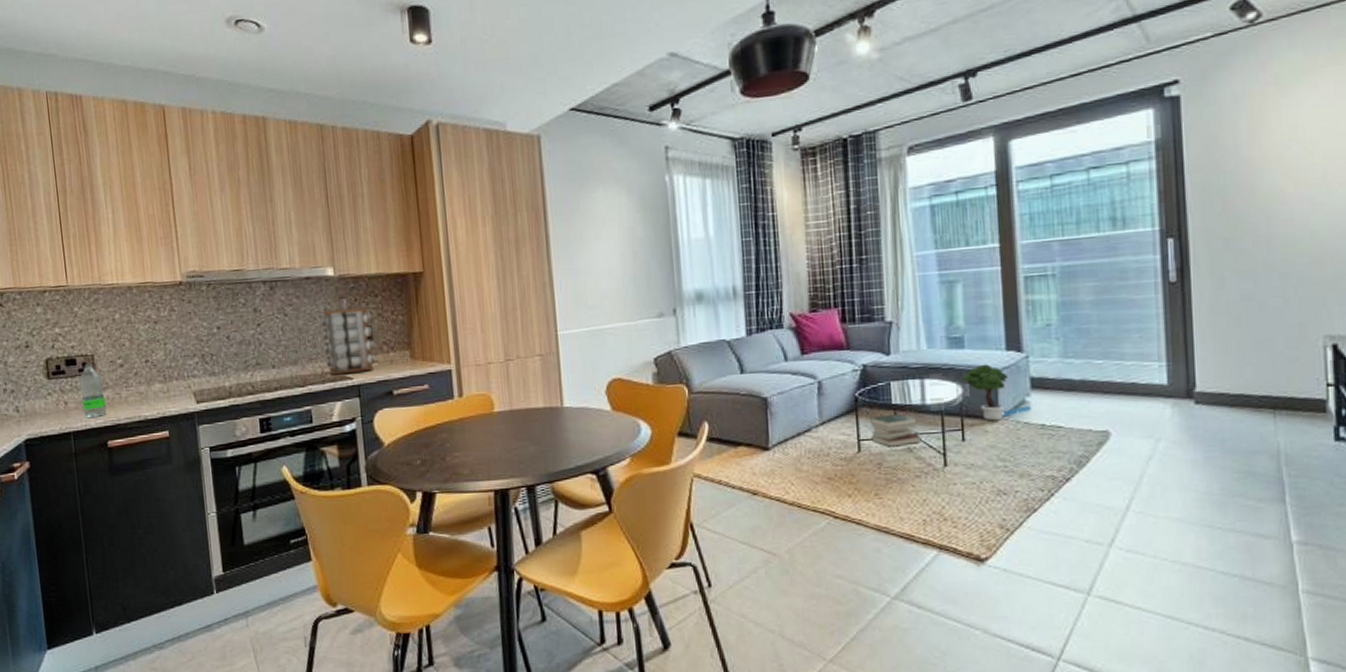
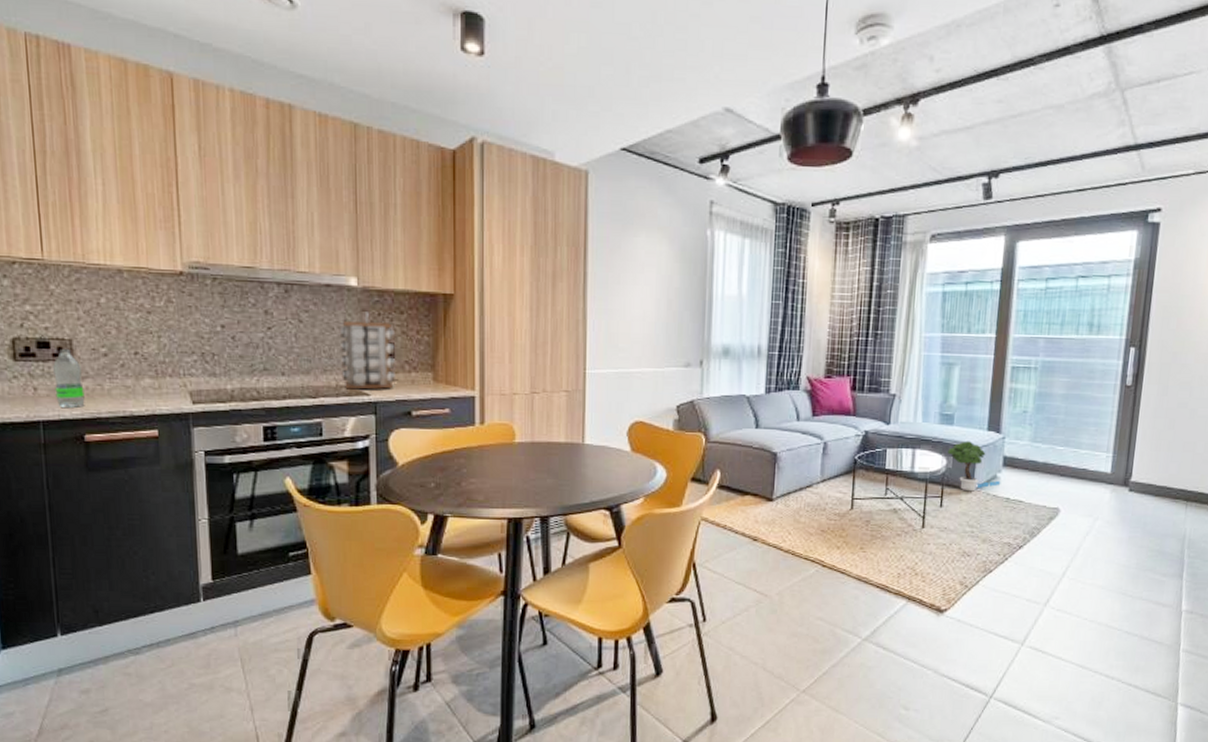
books: present [870,413,922,447] -> none [864,477,907,507]

